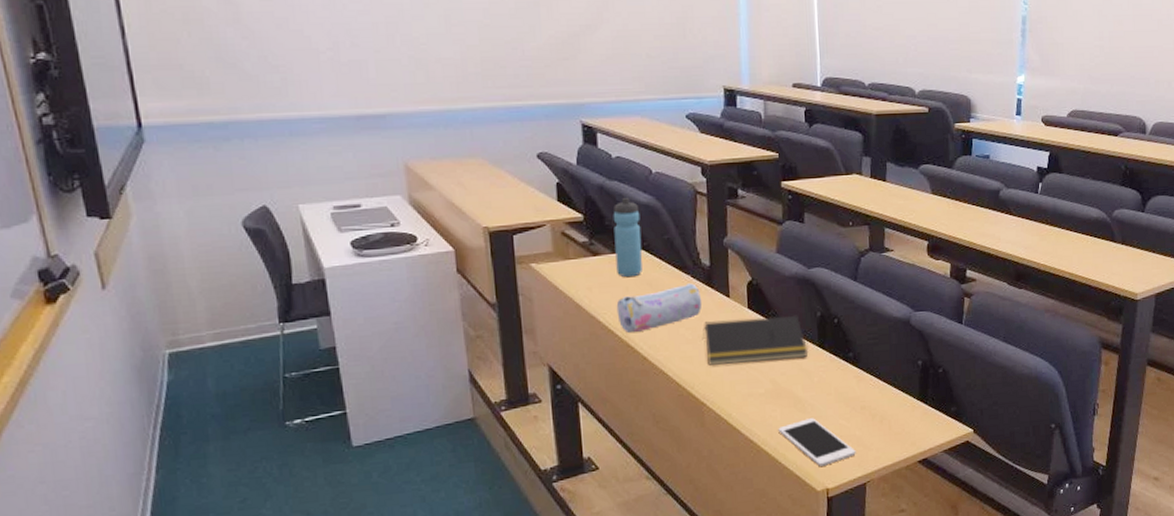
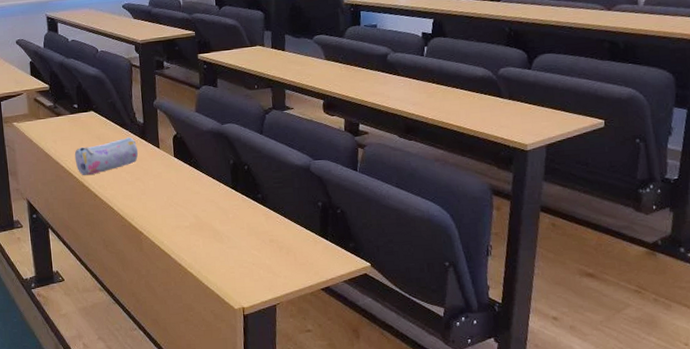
water bottle: present [613,198,643,278] -> none [70,71,93,133]
notepad: present [702,315,809,365] -> none [139,163,224,202]
cell phone: present [778,418,856,466] -> none [201,248,267,288]

